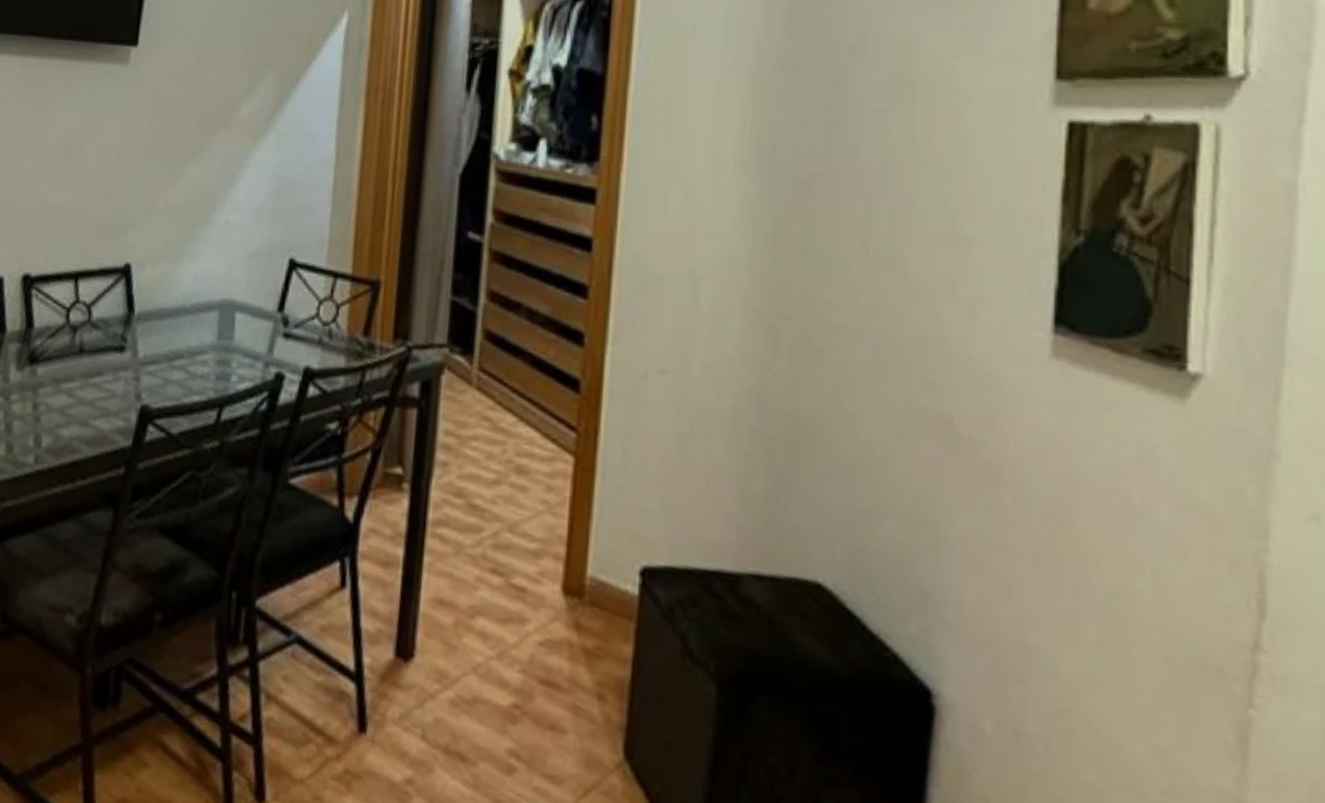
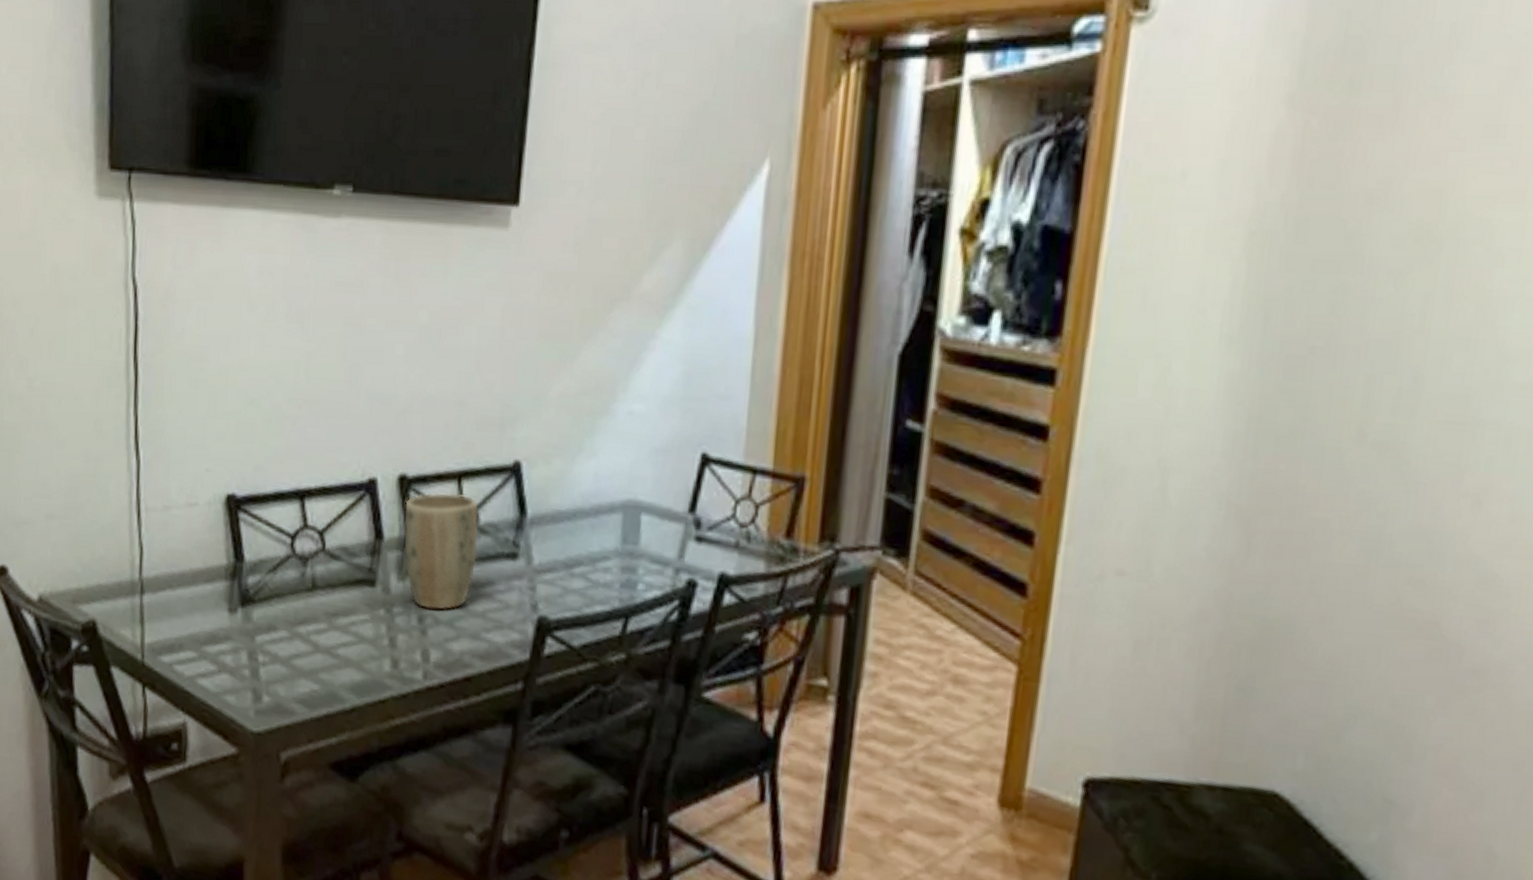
plant pot: none [23,290,92,399] -> present [404,492,479,611]

